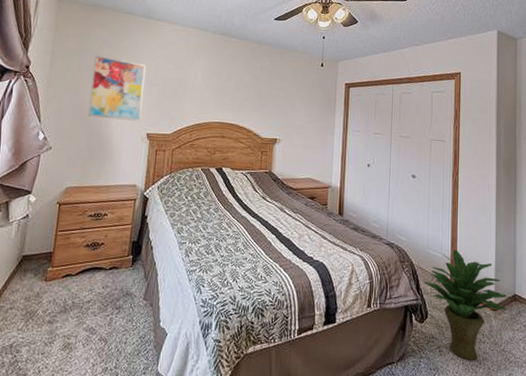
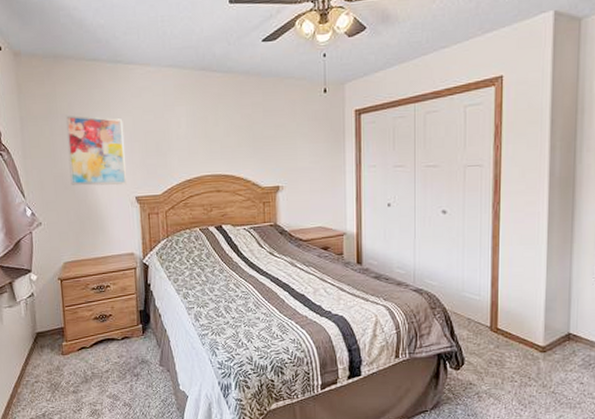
potted plant: present [425,249,508,360] -> none [460,290,560,404]

